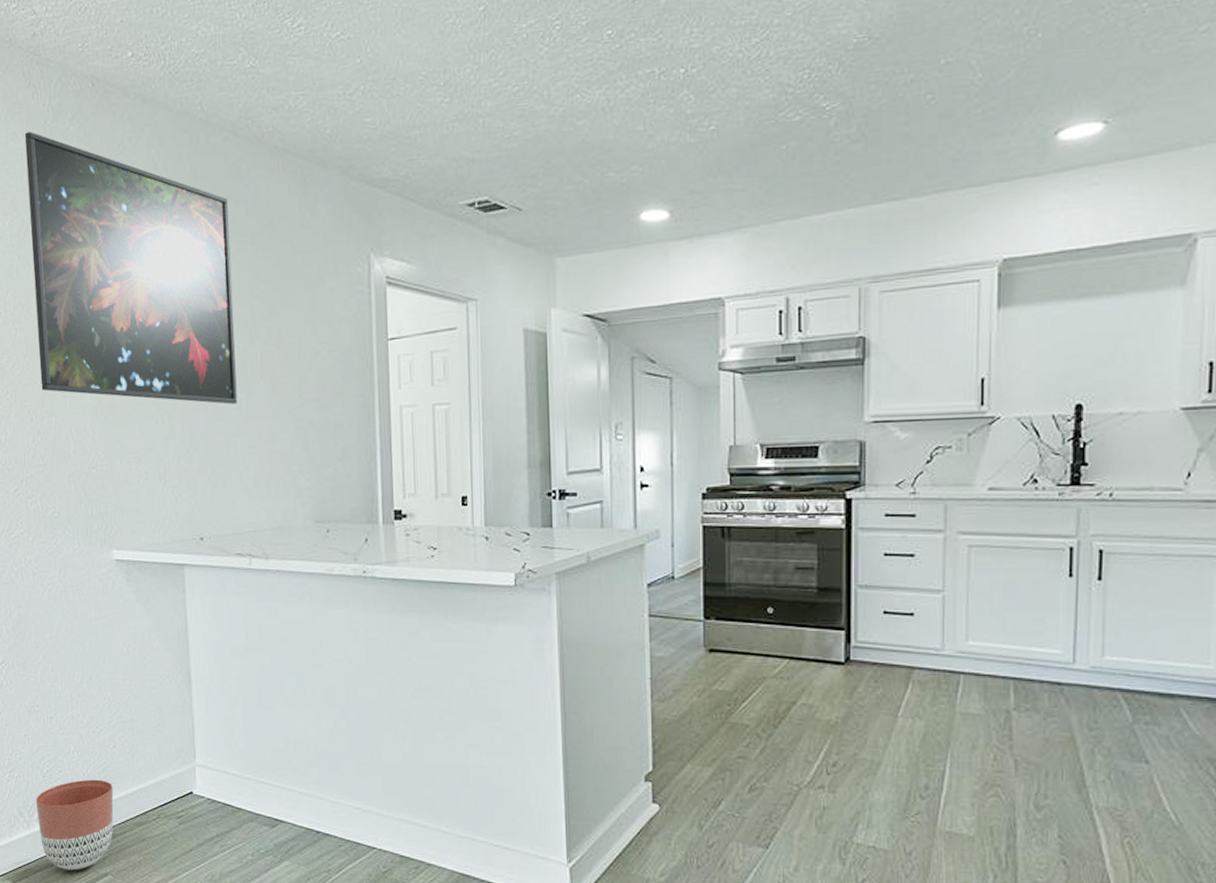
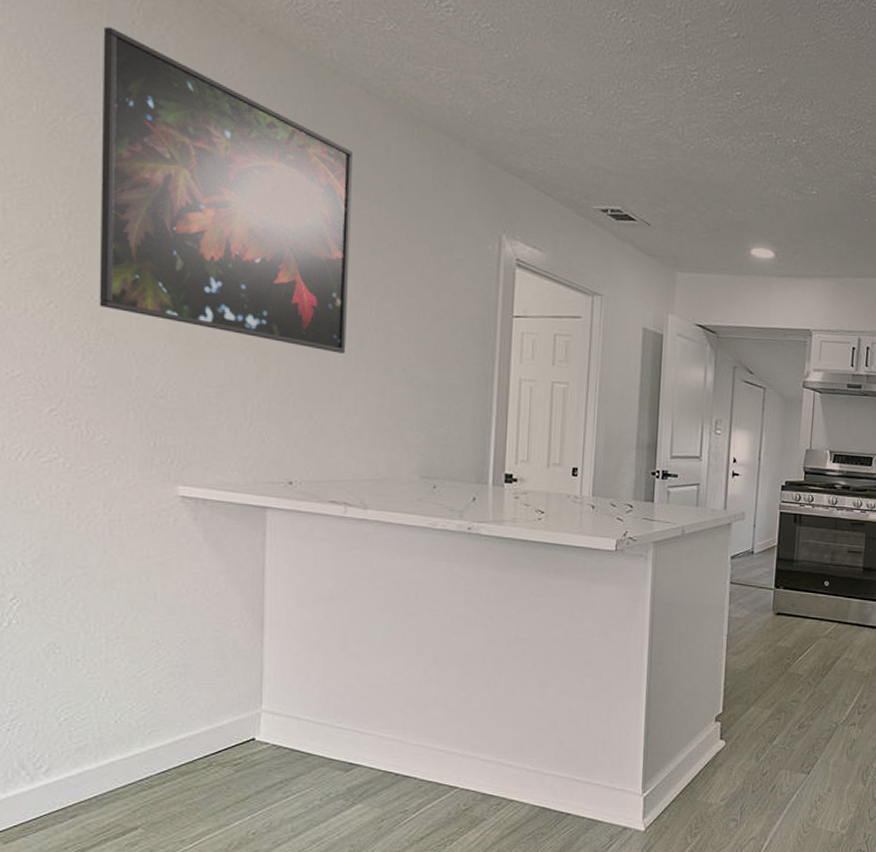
planter: present [36,779,114,871] -> none [47,727,154,826]

